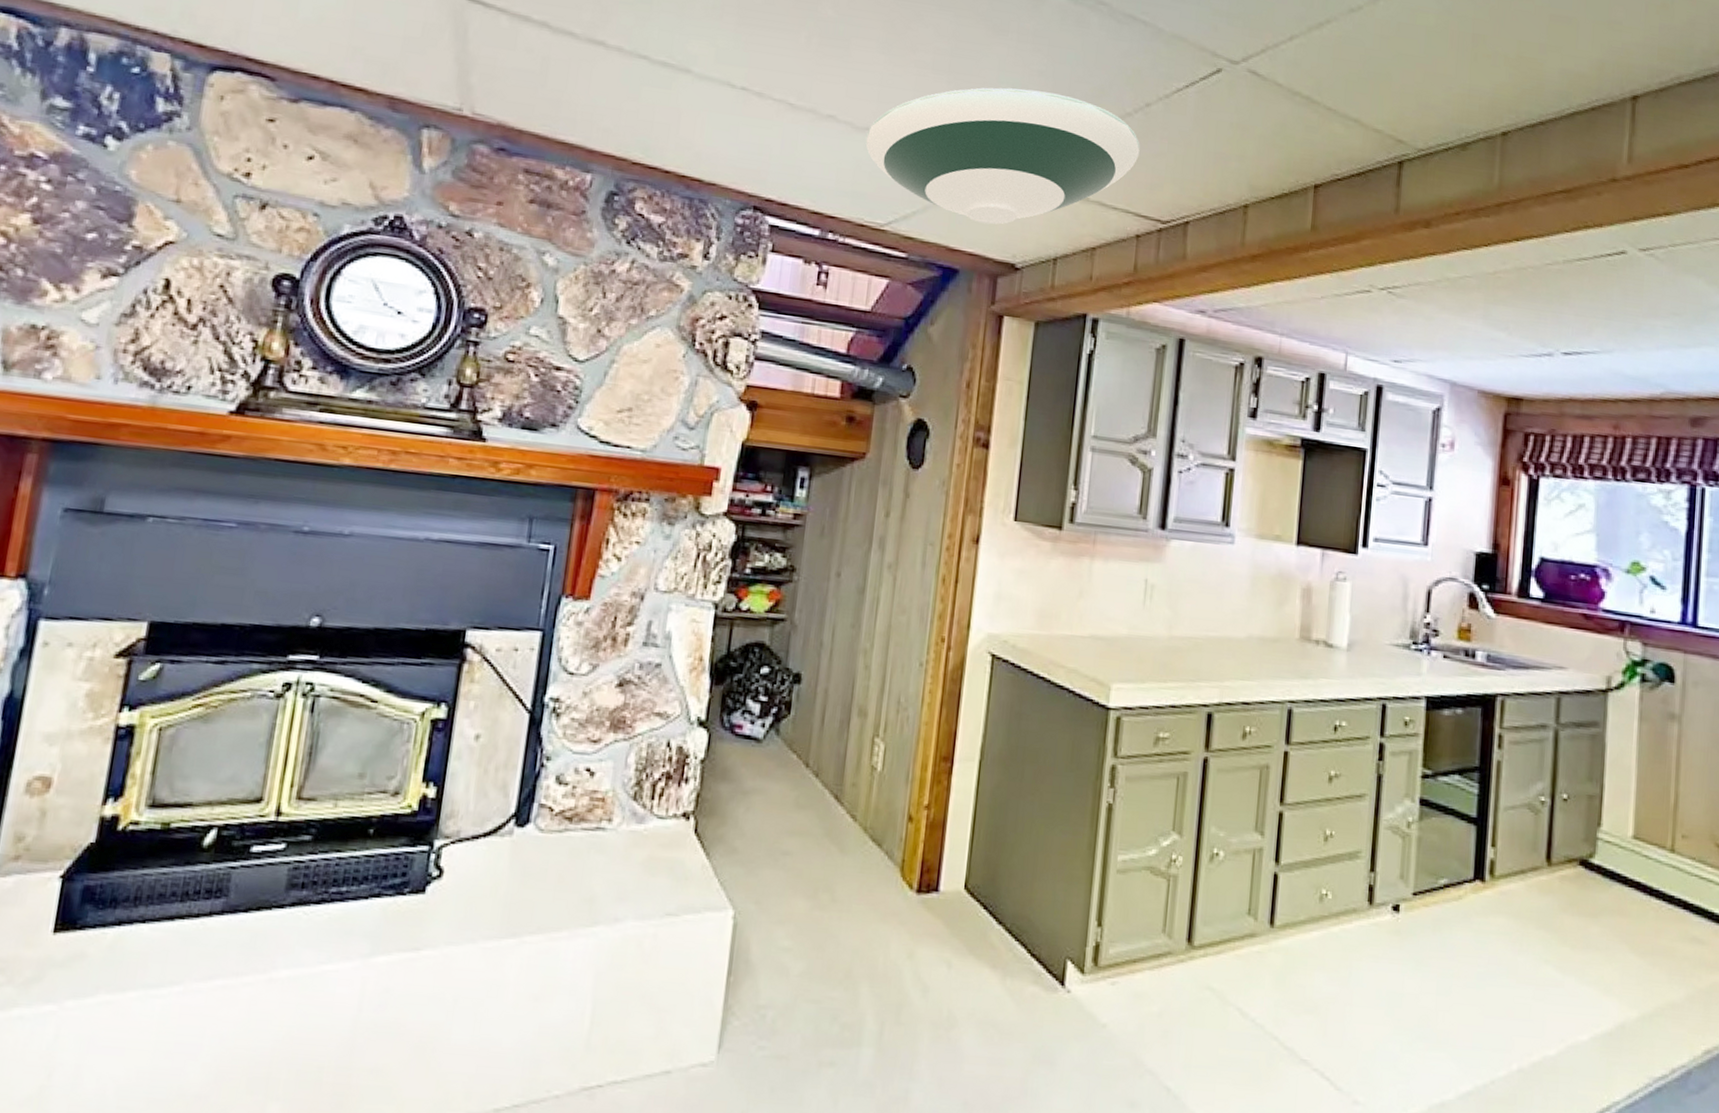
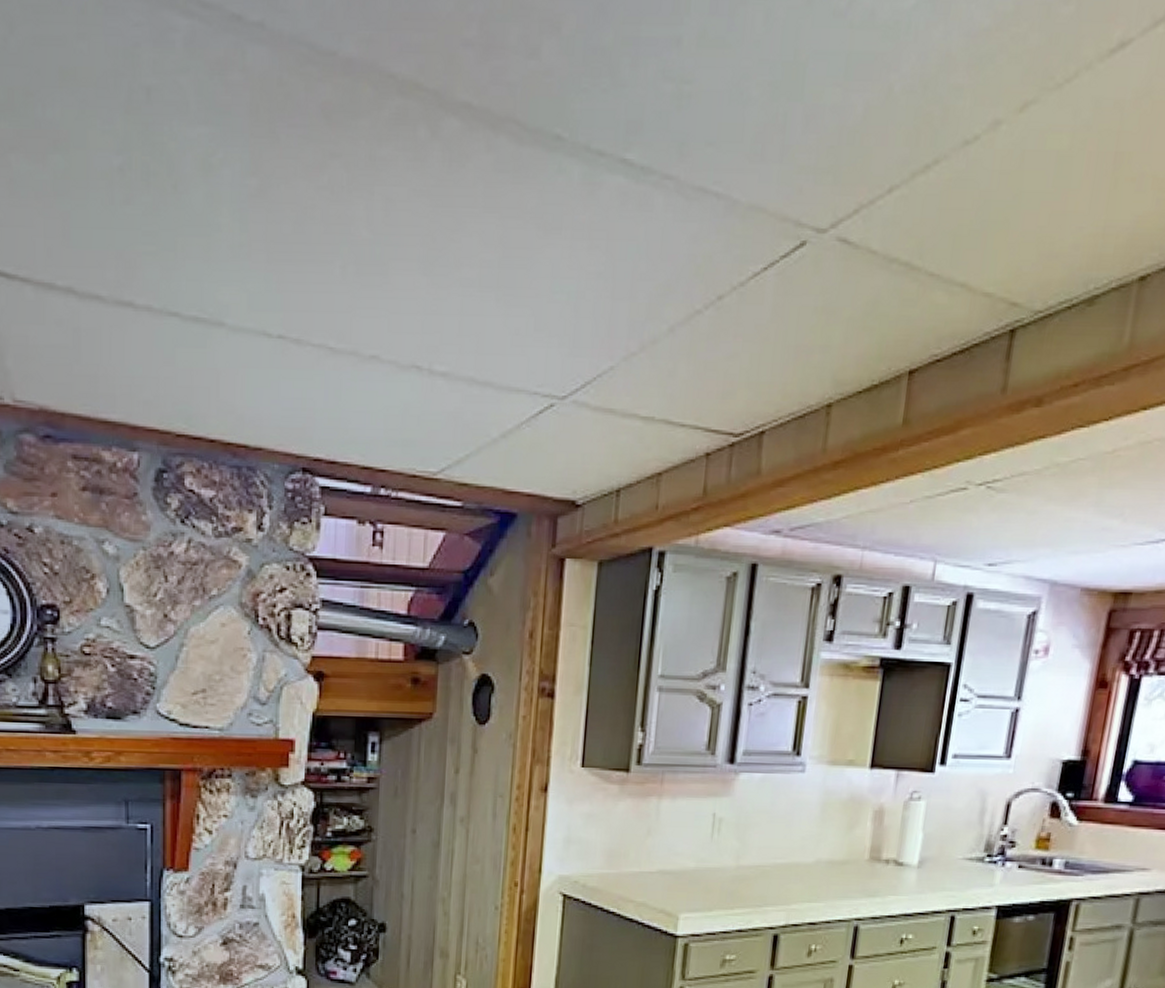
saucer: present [865,87,1140,225] -> none [412,296,711,460]

